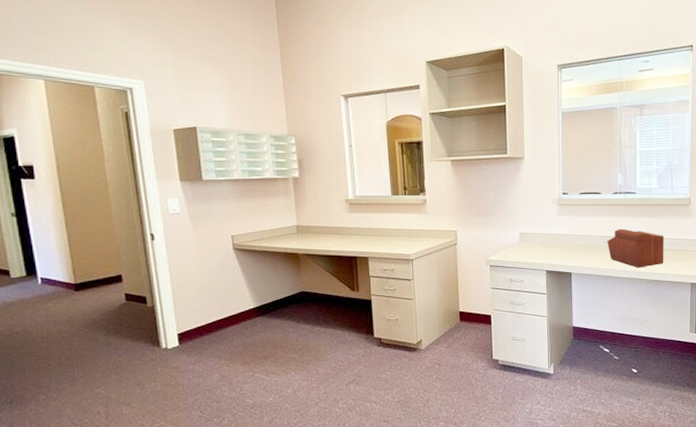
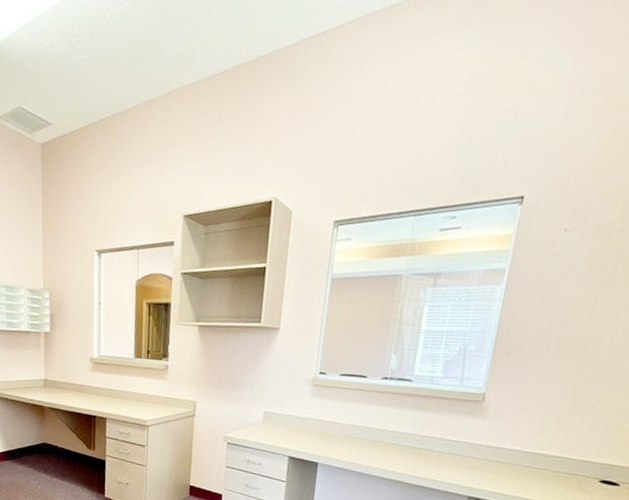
sewing box: present [607,228,665,268] -> none [365,420,442,469]

